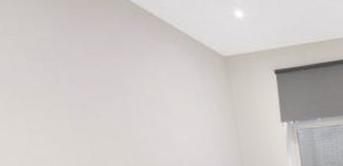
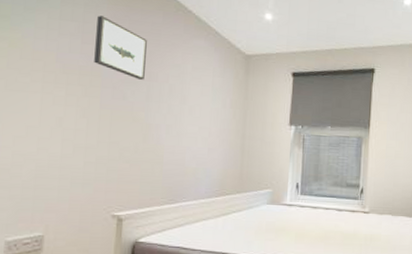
wall art: none [38,26,116,94] -> present [94,15,147,80]

